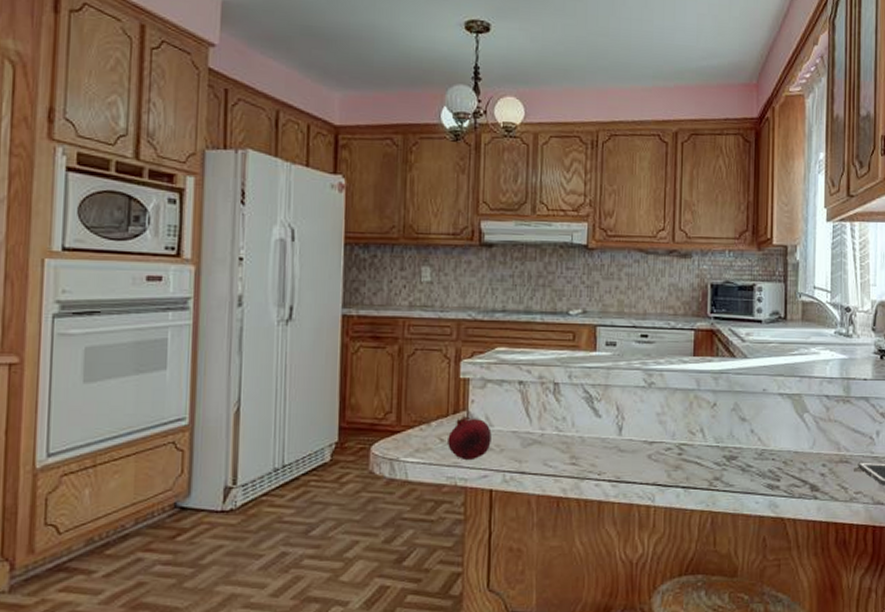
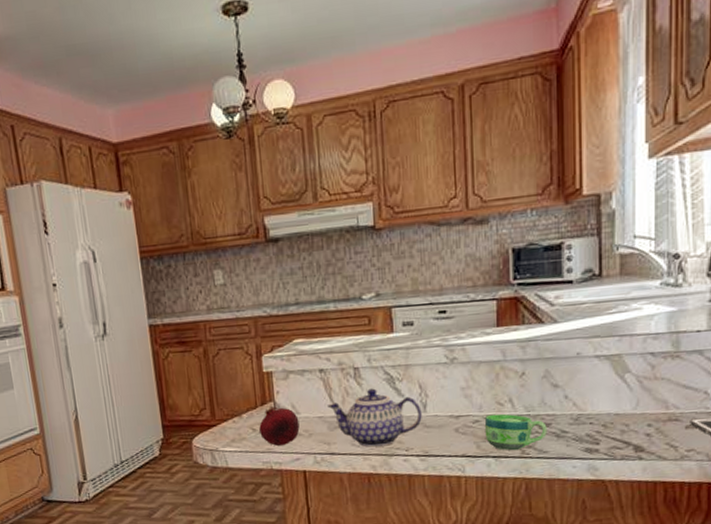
teapot: none [523,406,617,469] -> present [327,388,422,447]
cup: none [676,443,734,482] -> present [484,414,547,451]

